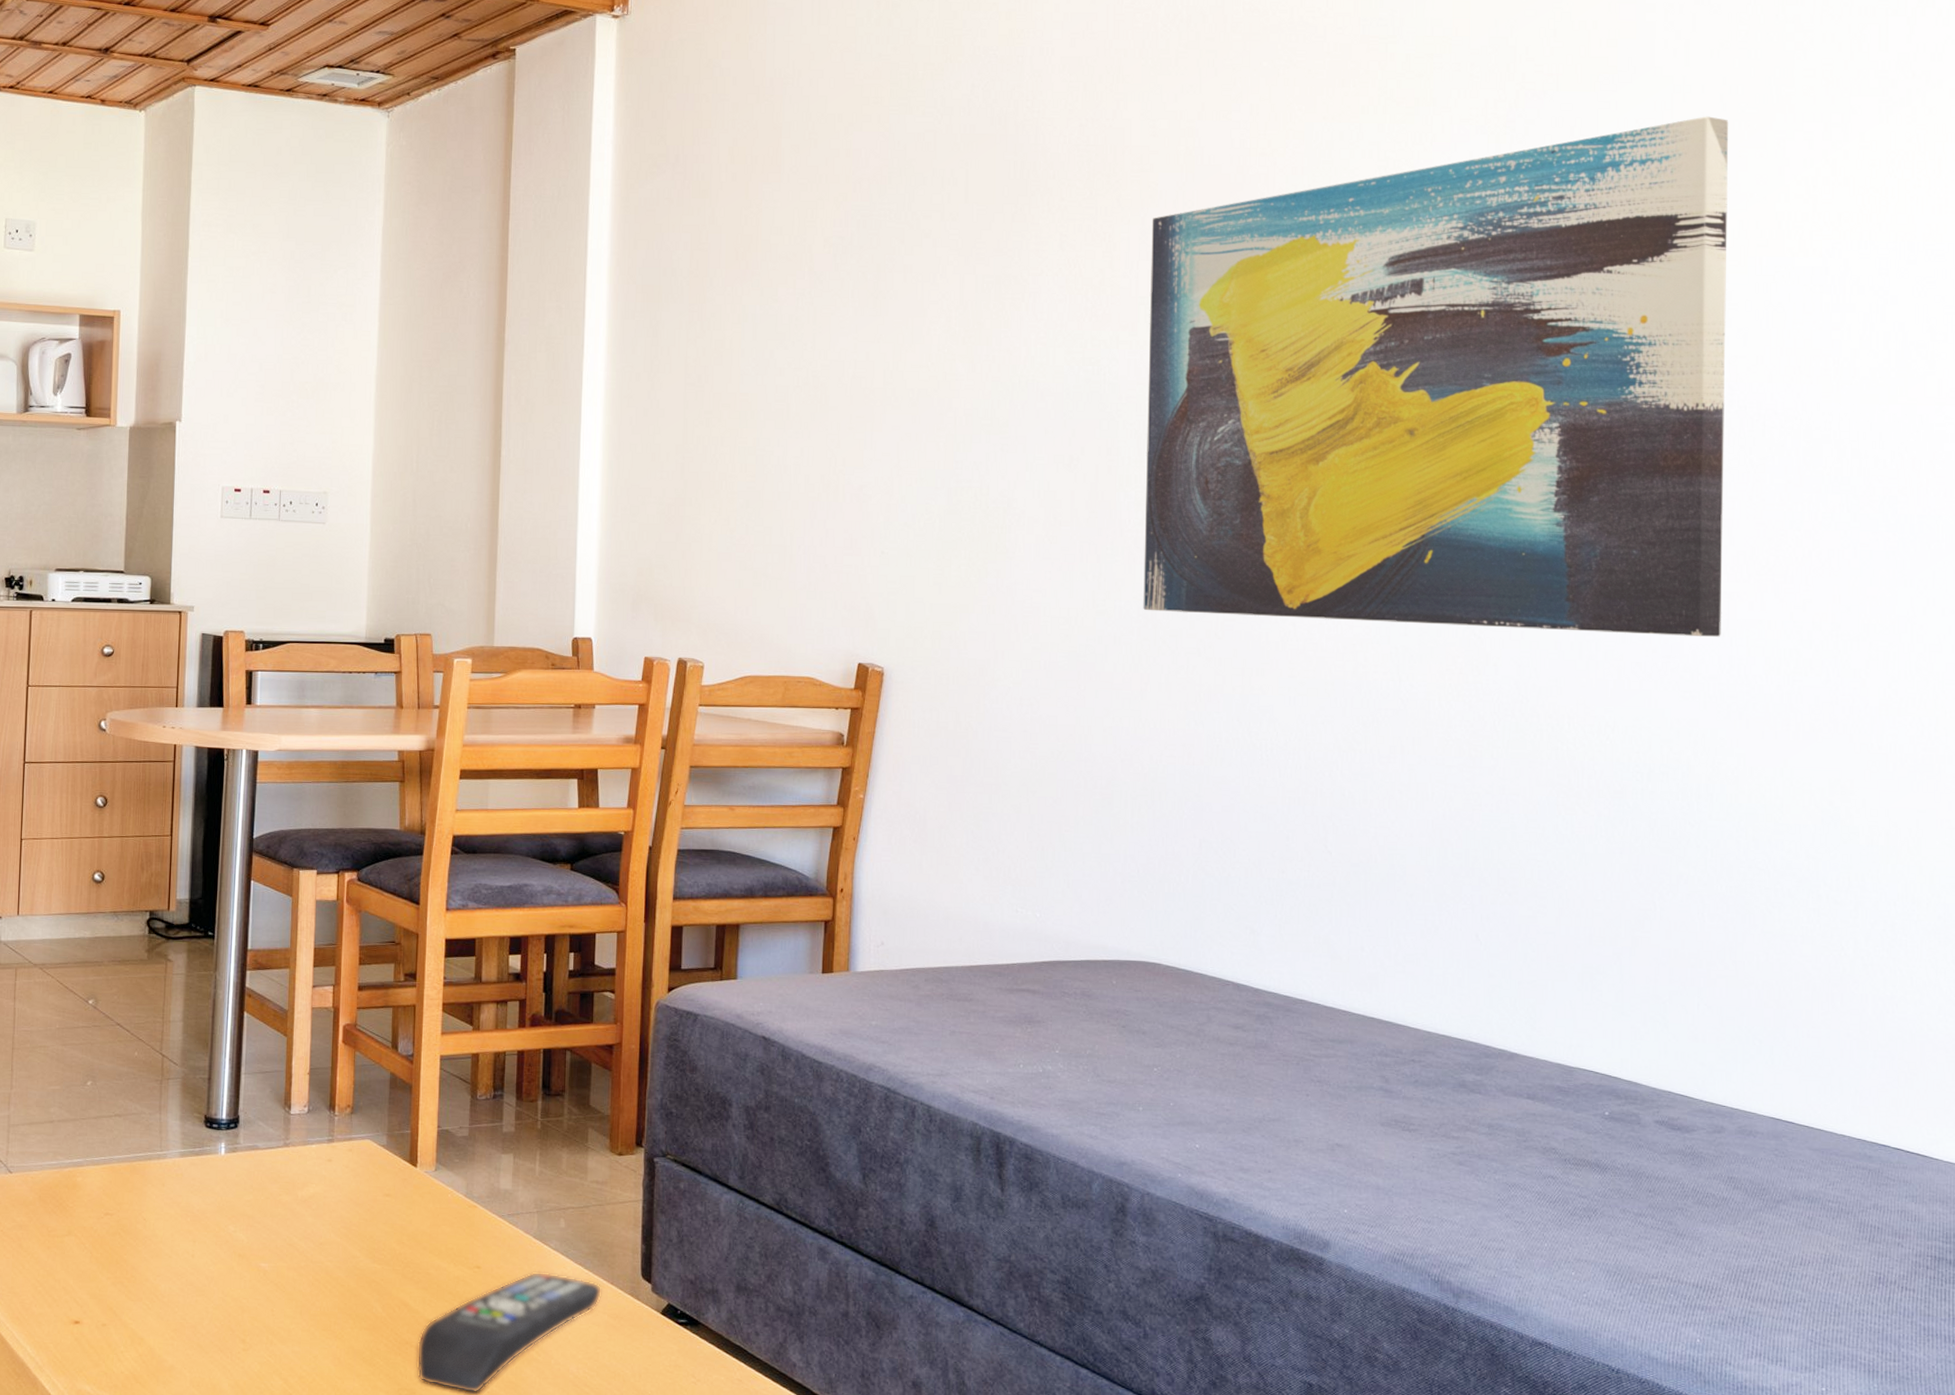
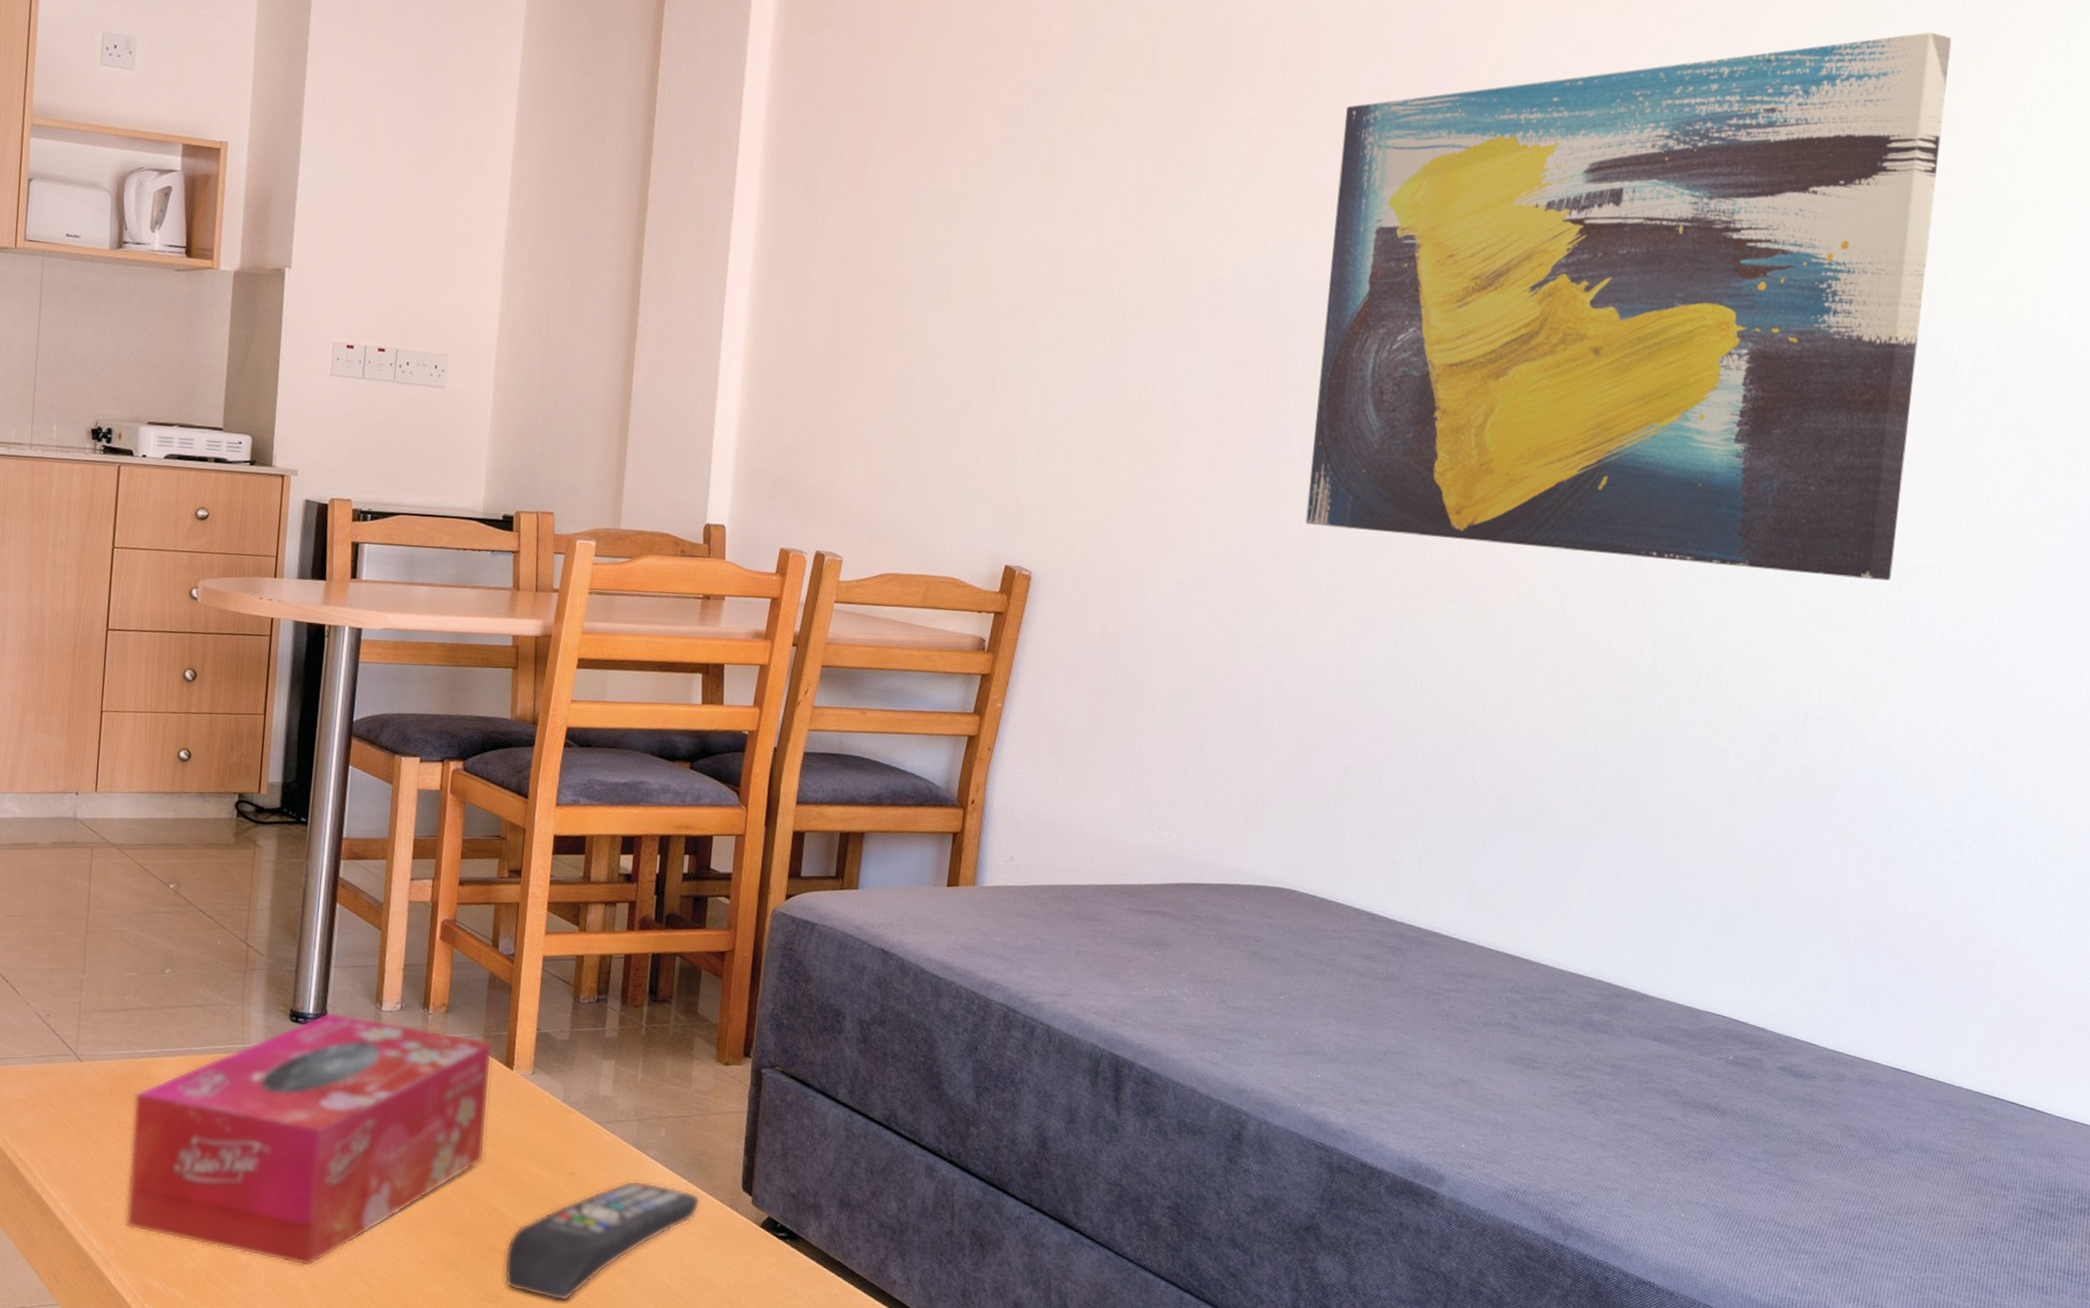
tissue box: none [56,1116,397,1367] -> present [125,1011,493,1267]

